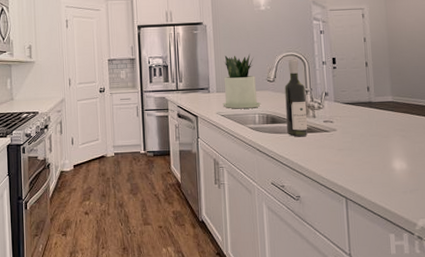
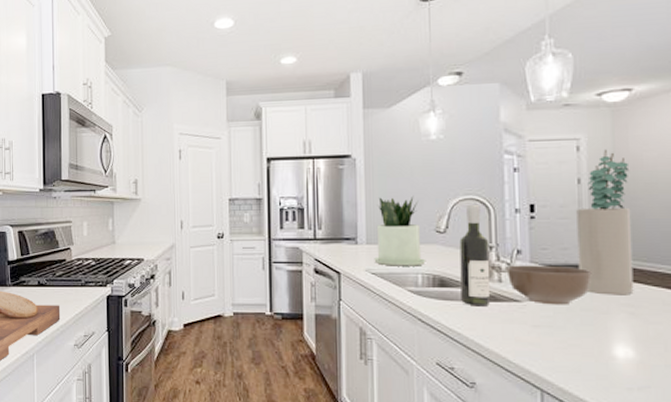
bowl: none [318,103,377,133] -> present [506,265,592,305]
vase: none [363,16,404,124] -> present [575,149,634,295]

